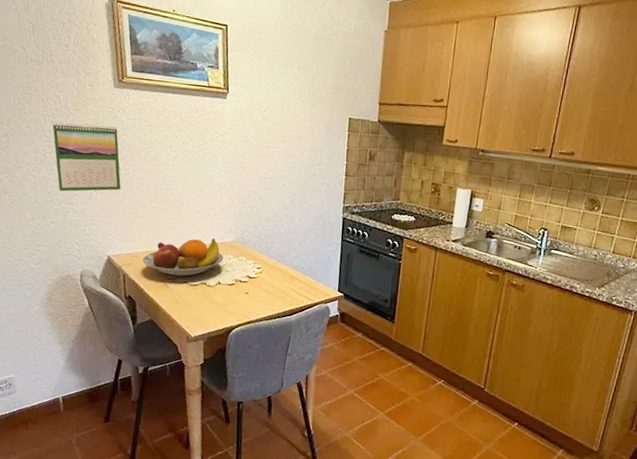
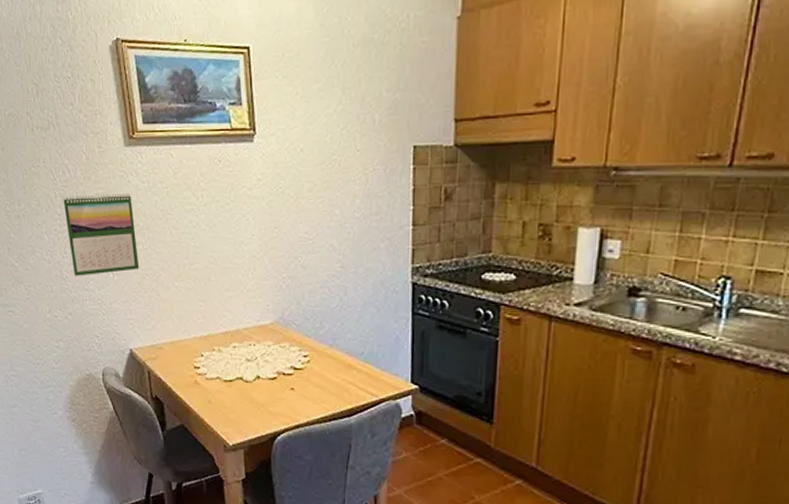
fruit bowl: present [142,238,224,277] -> none [168,321,262,371]

